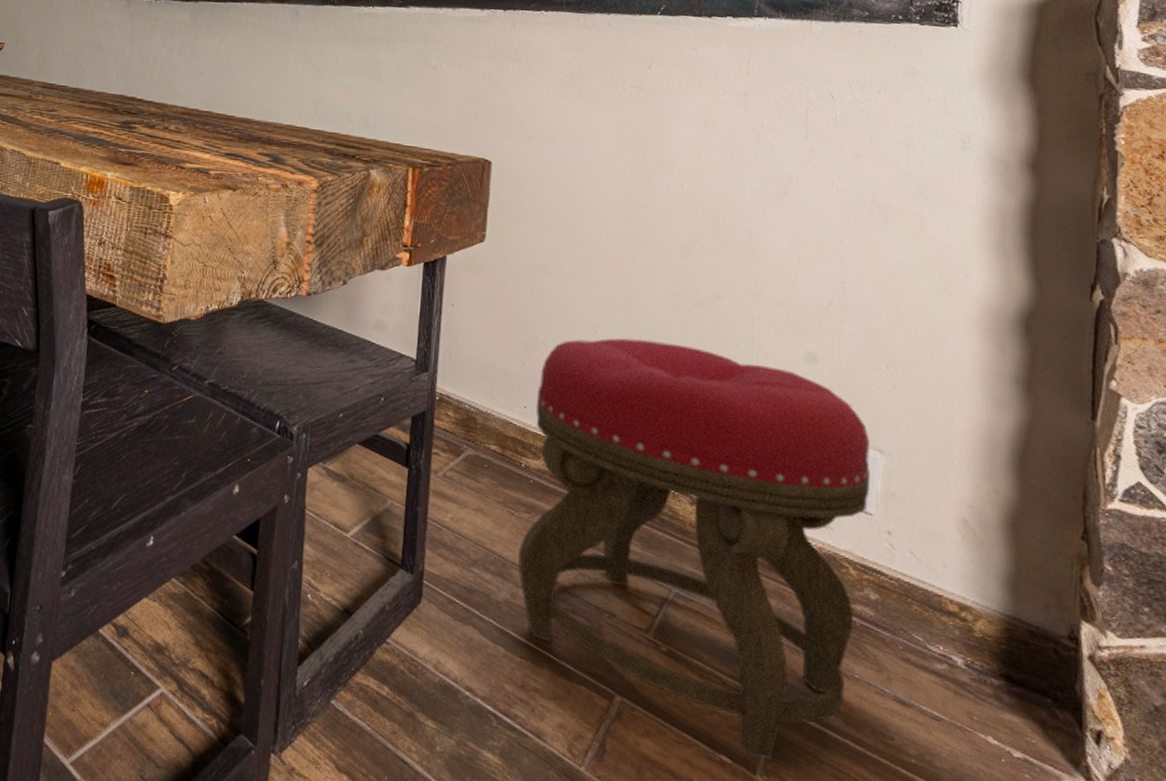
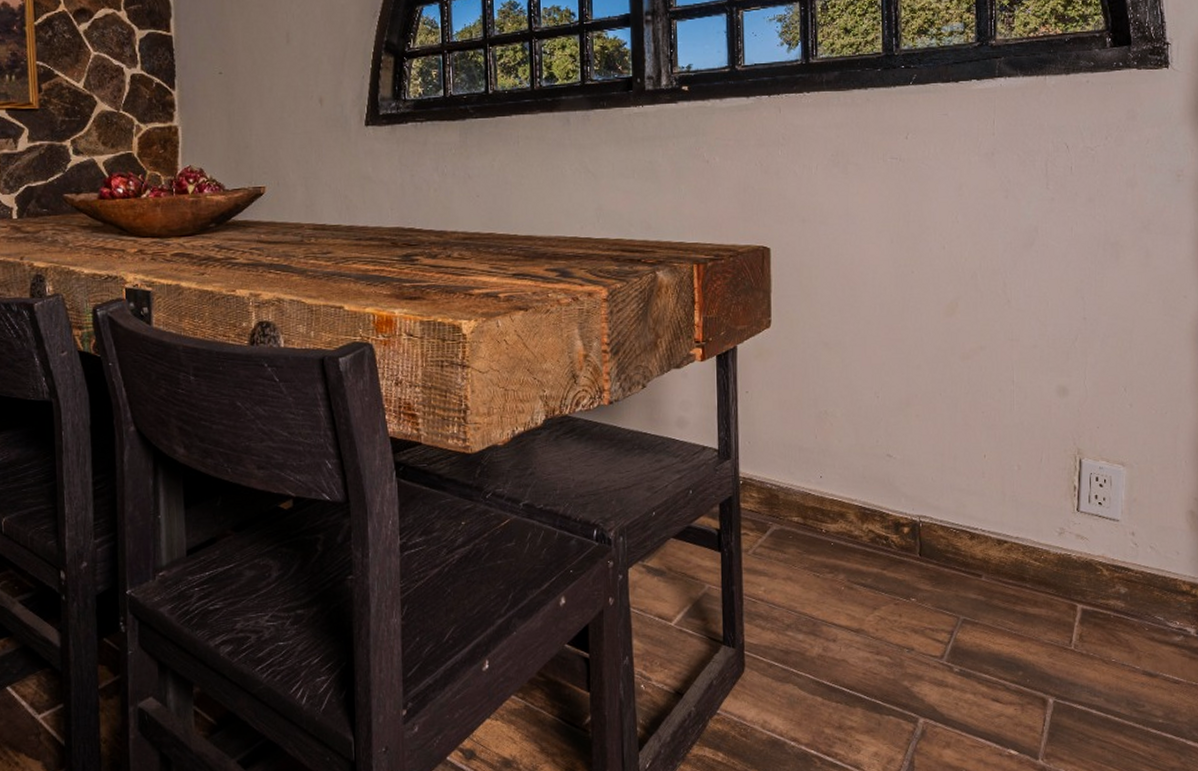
stool: present [517,338,870,761] -> none [826,396,1115,746]

